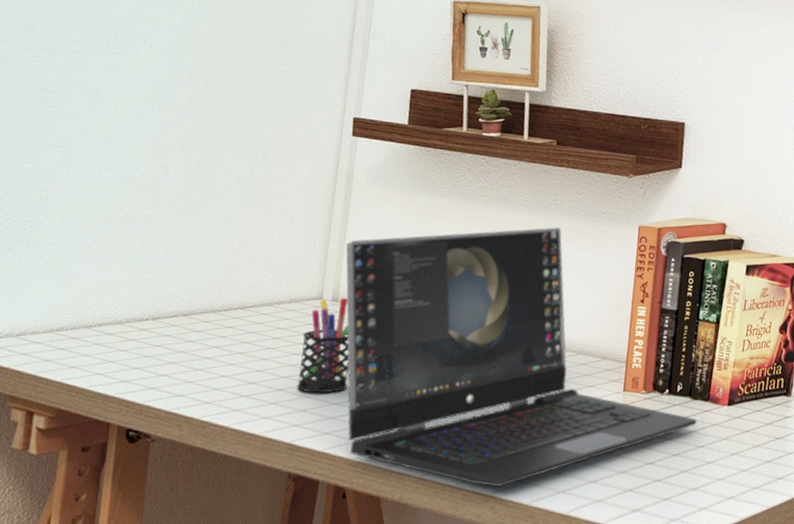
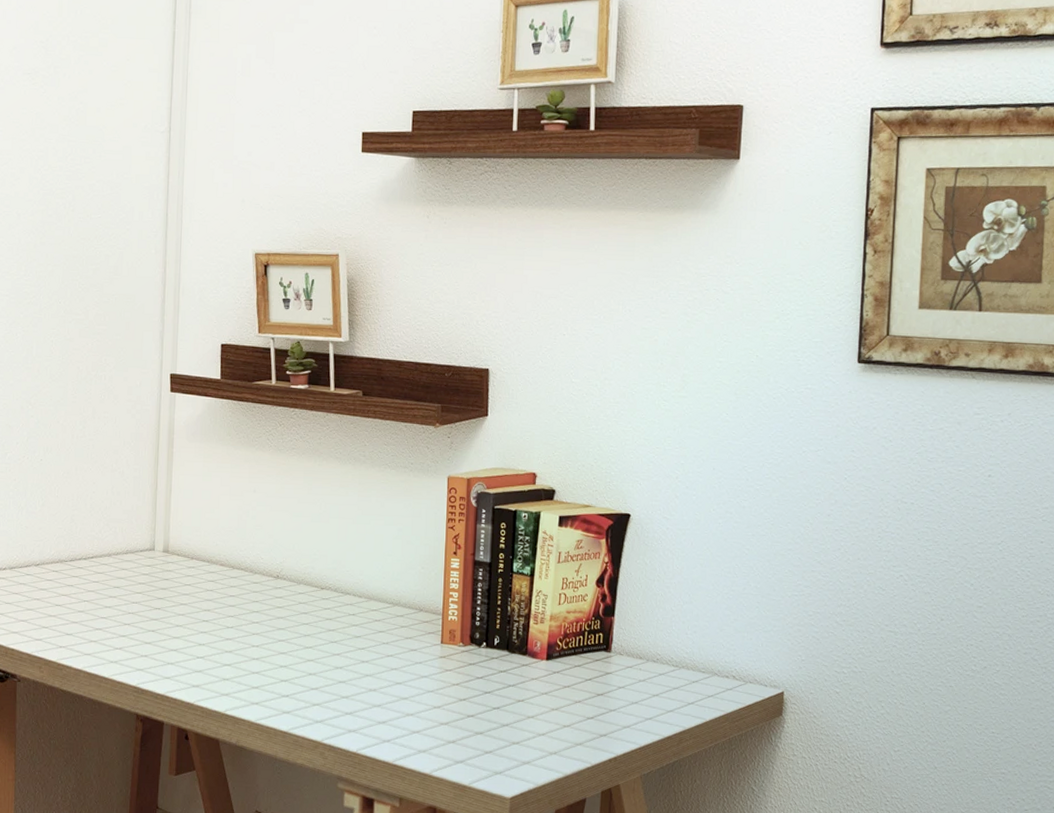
pen holder: present [297,298,349,393] -> none [138,549,183,640]
laptop: present [345,227,697,486] -> none [172,479,516,733]

